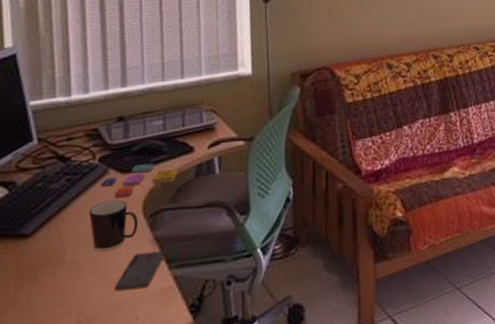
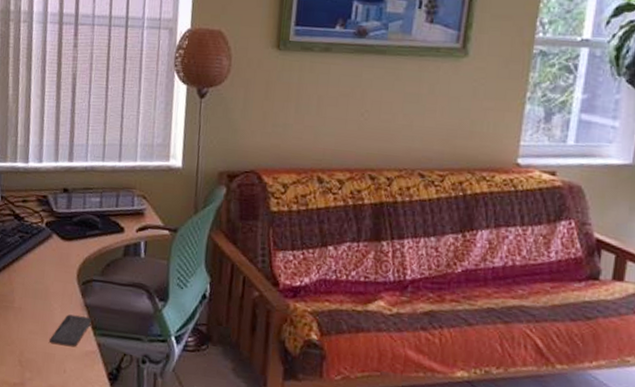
mug: present [88,200,138,252] -> none [34,262,73,307]
books: present [100,164,178,197] -> none [45,234,109,262]

